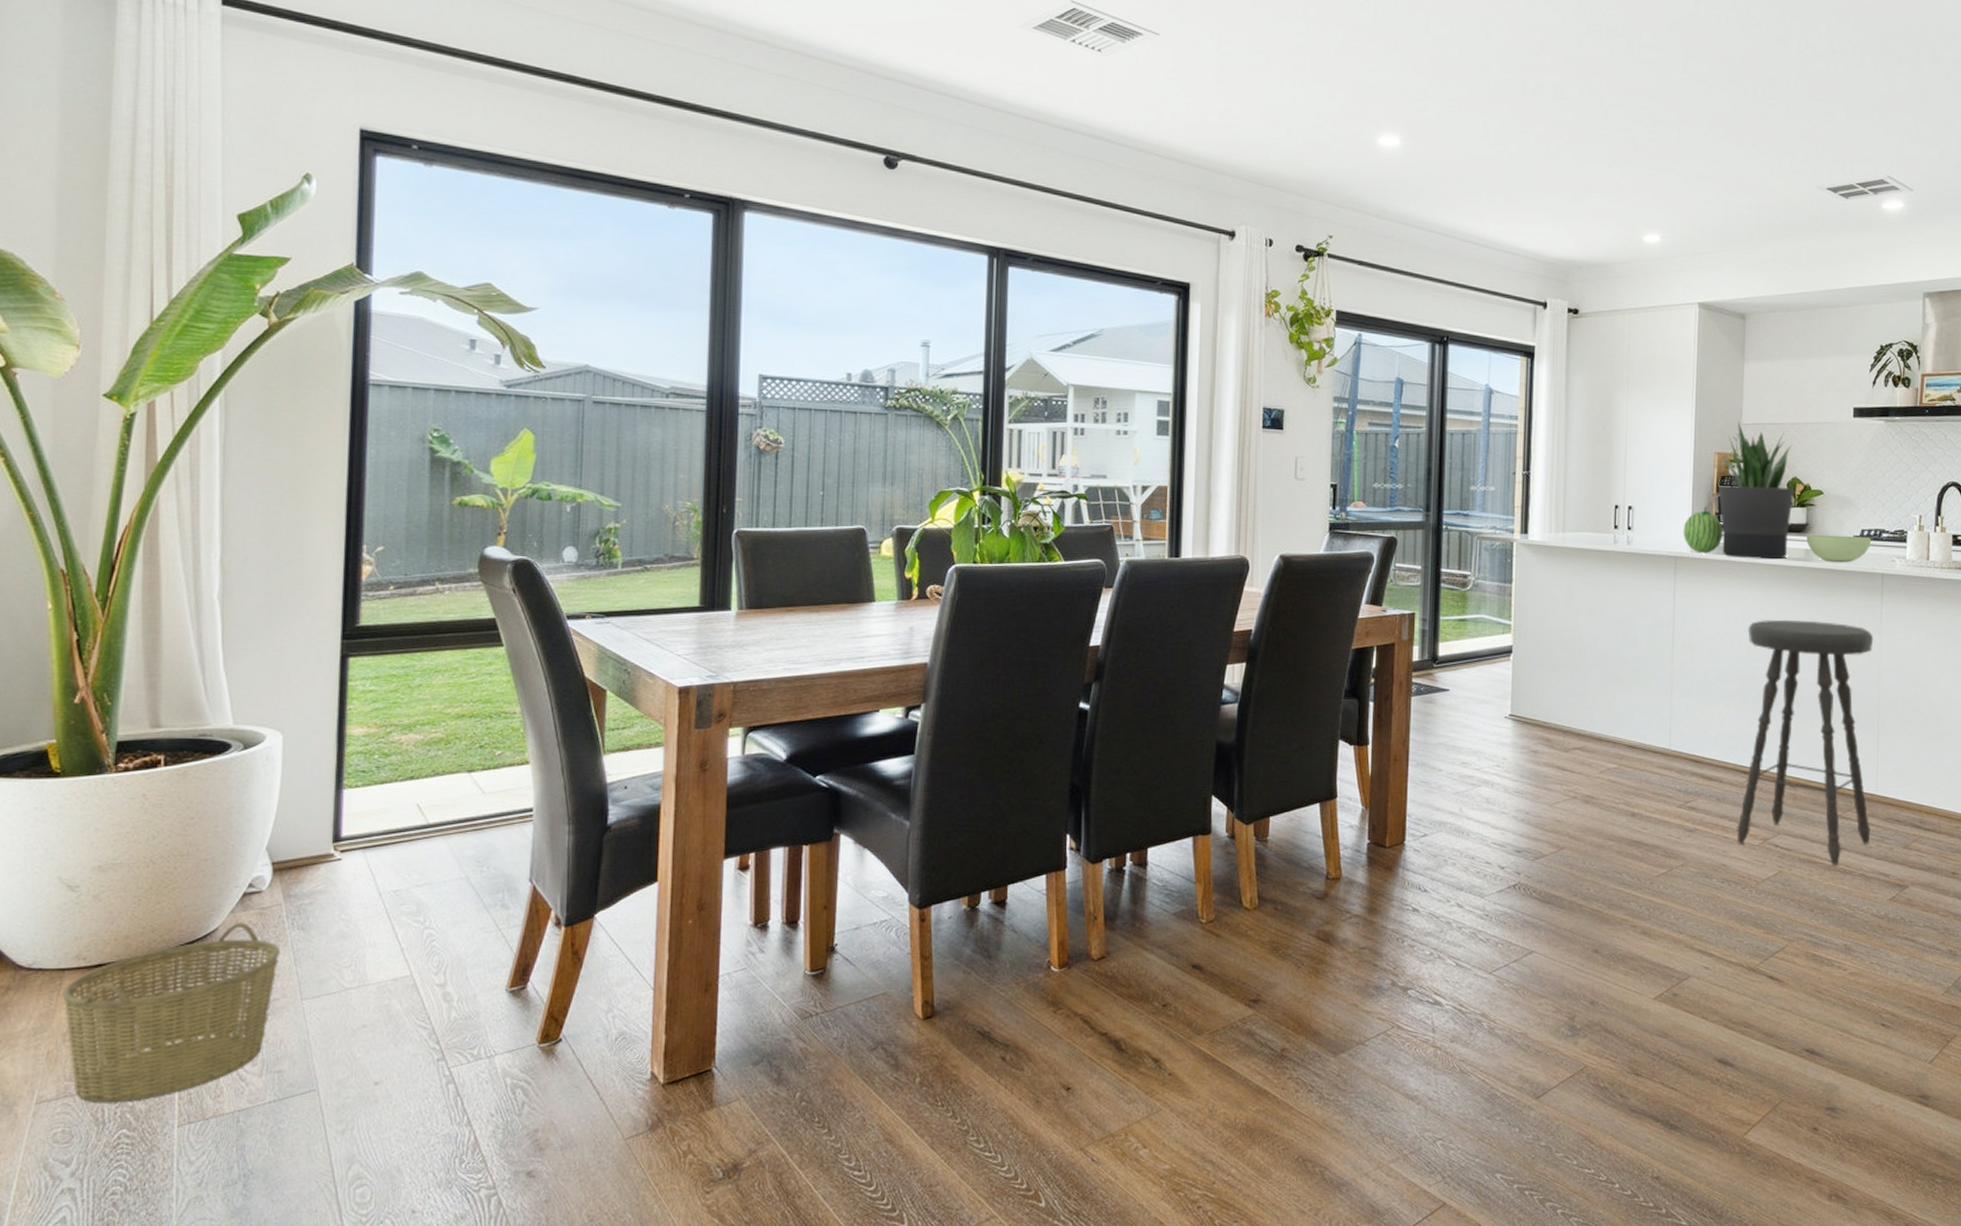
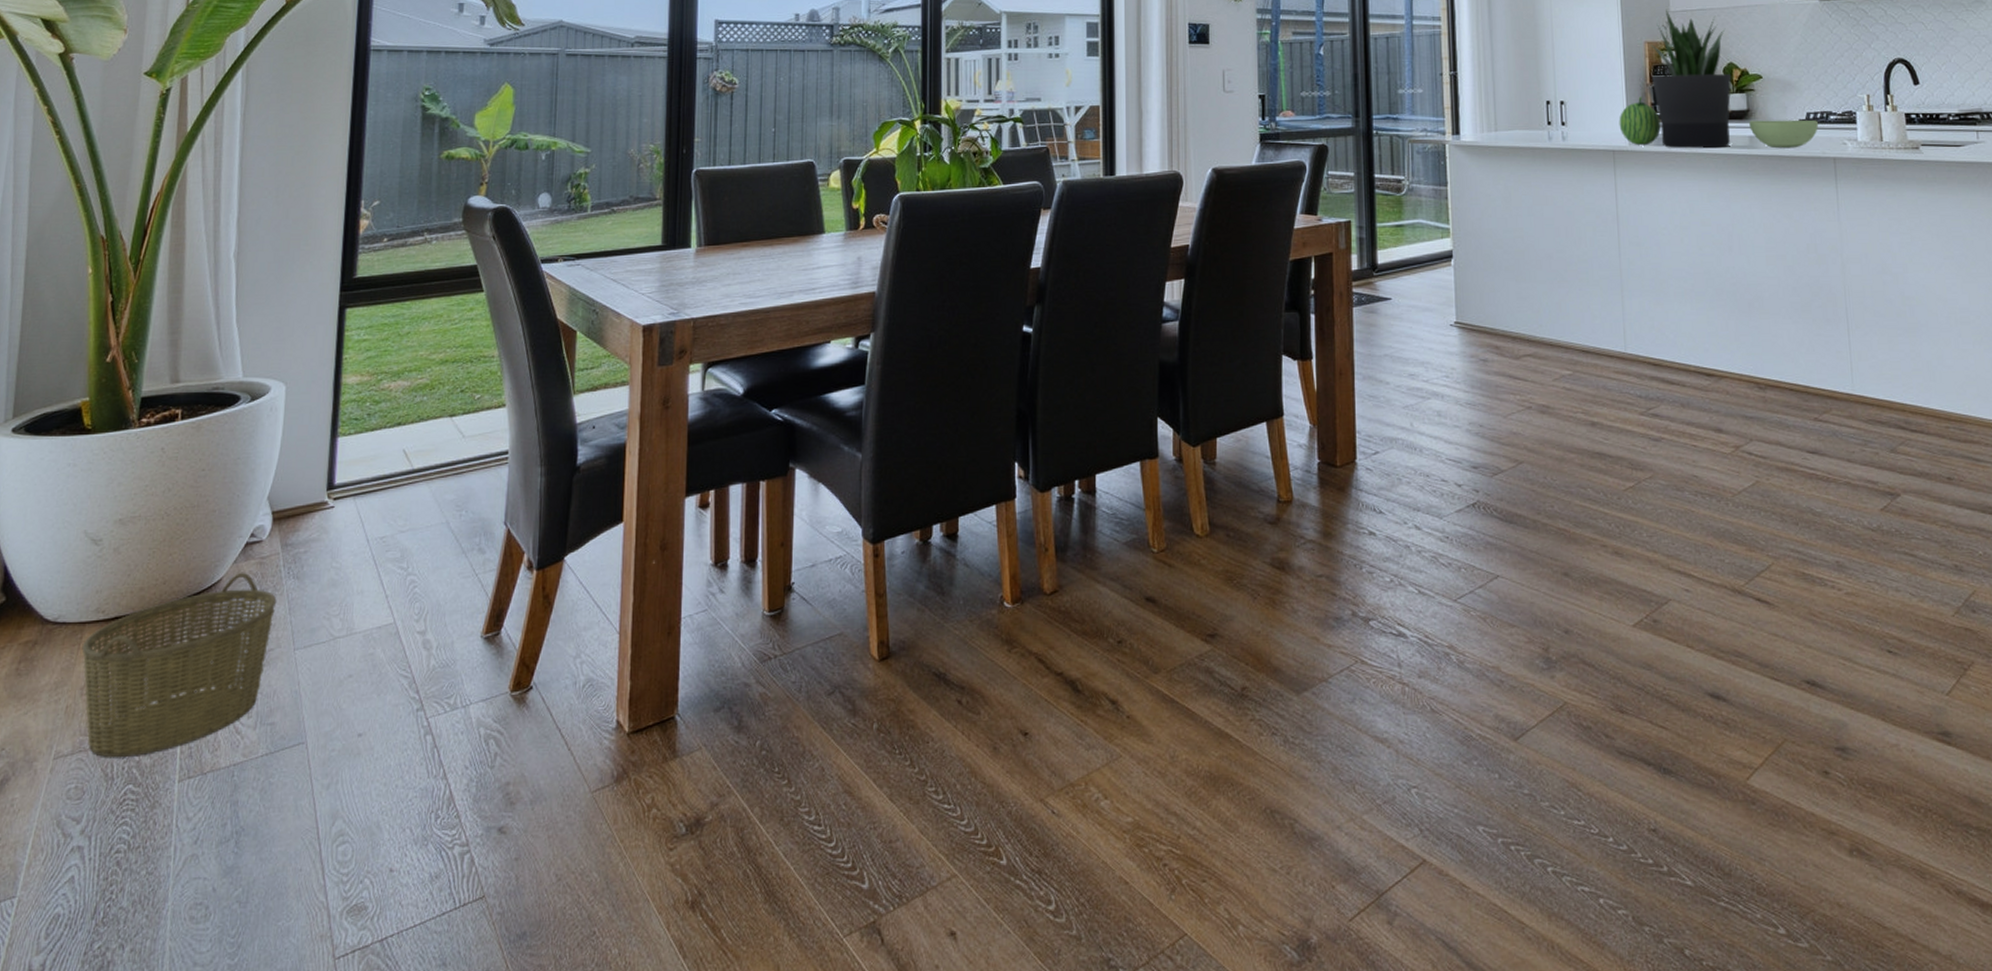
music stool: present [1737,619,1874,865] -> none [1696,210,1852,473]

